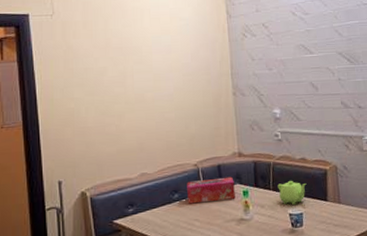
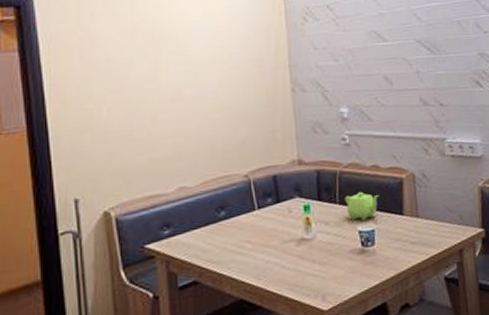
tissue box: present [187,176,235,204] -> none [235,189,295,223]

